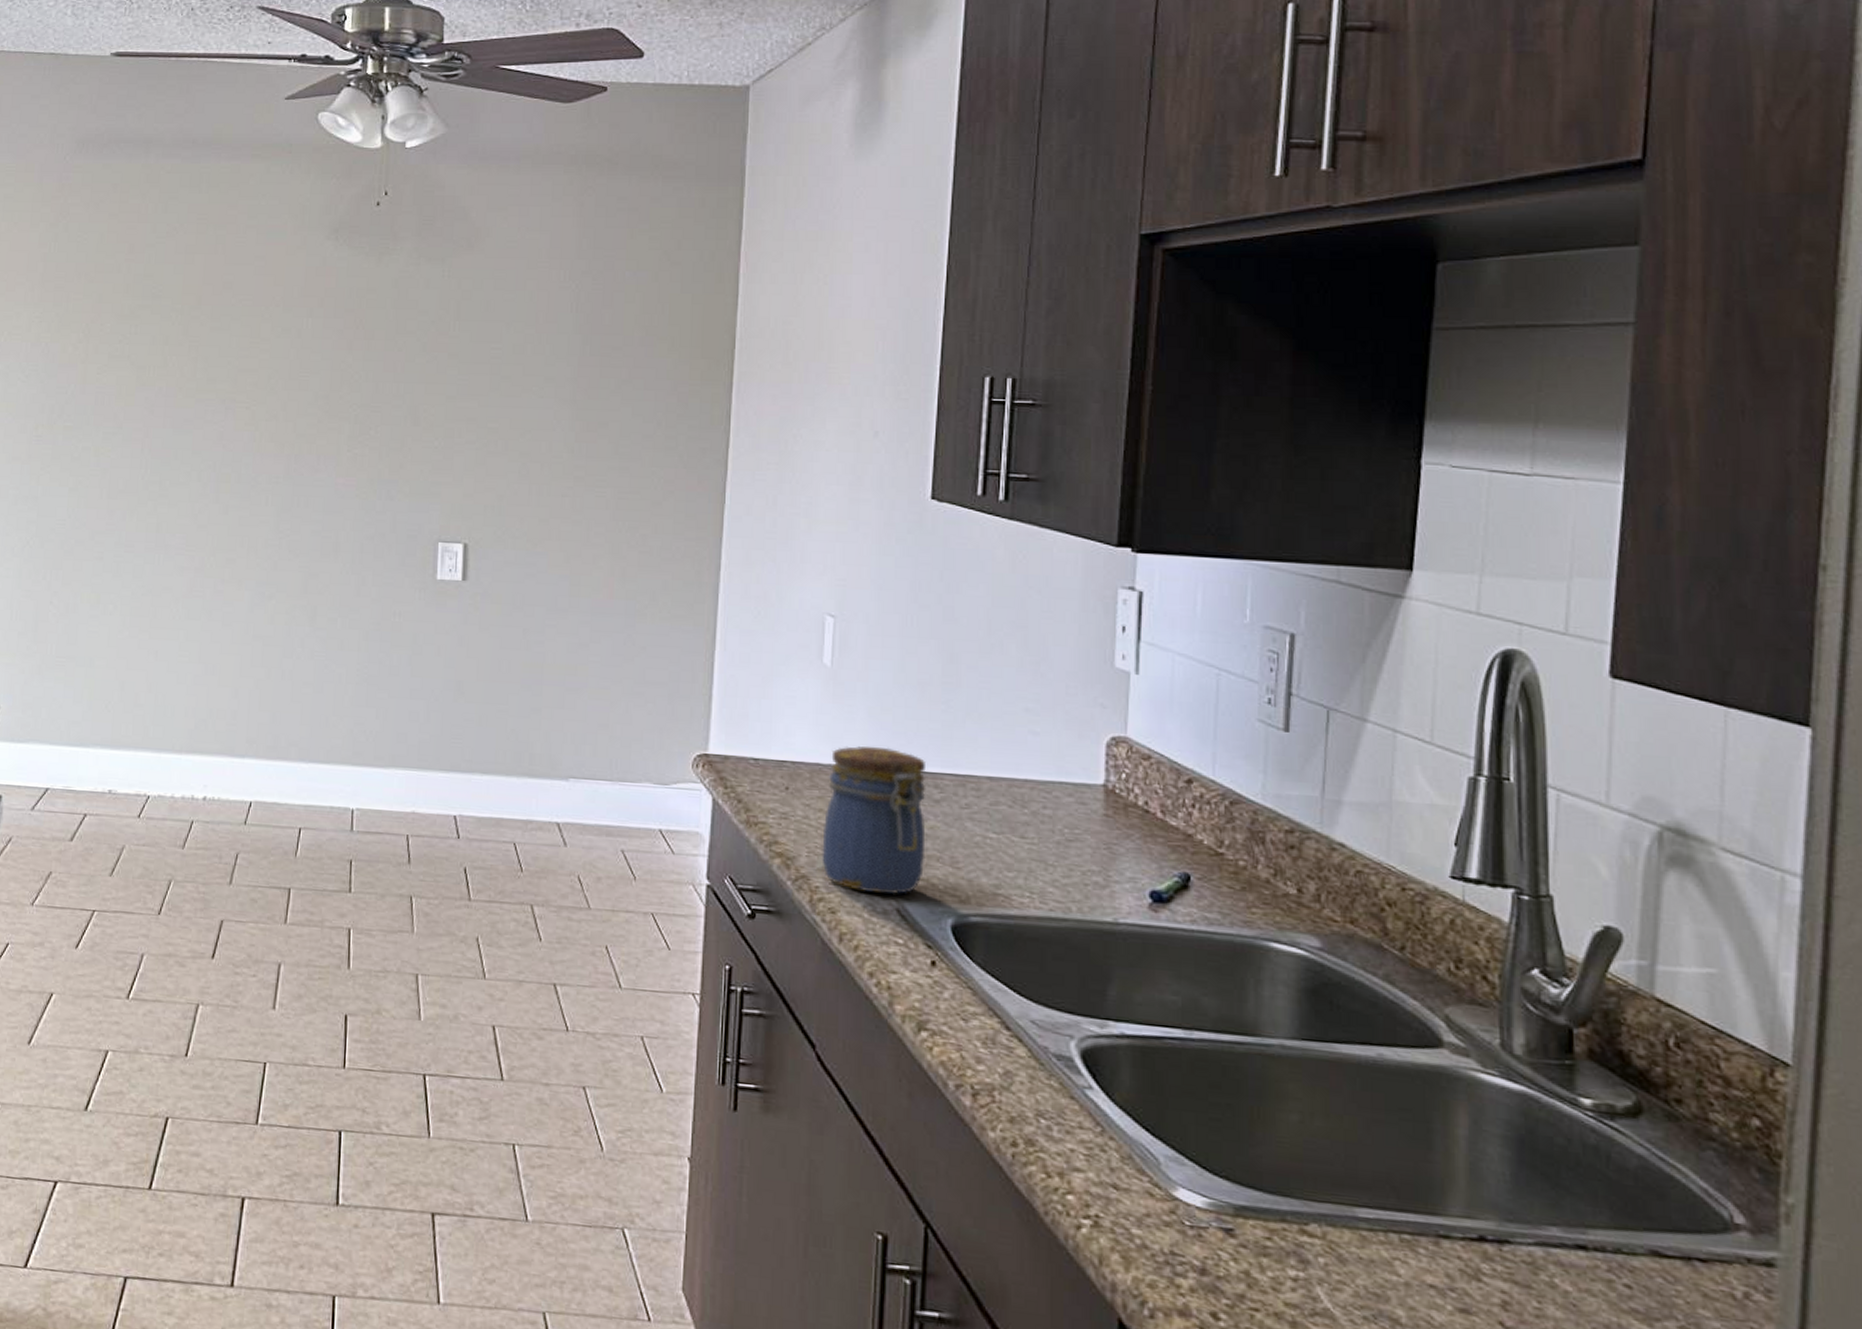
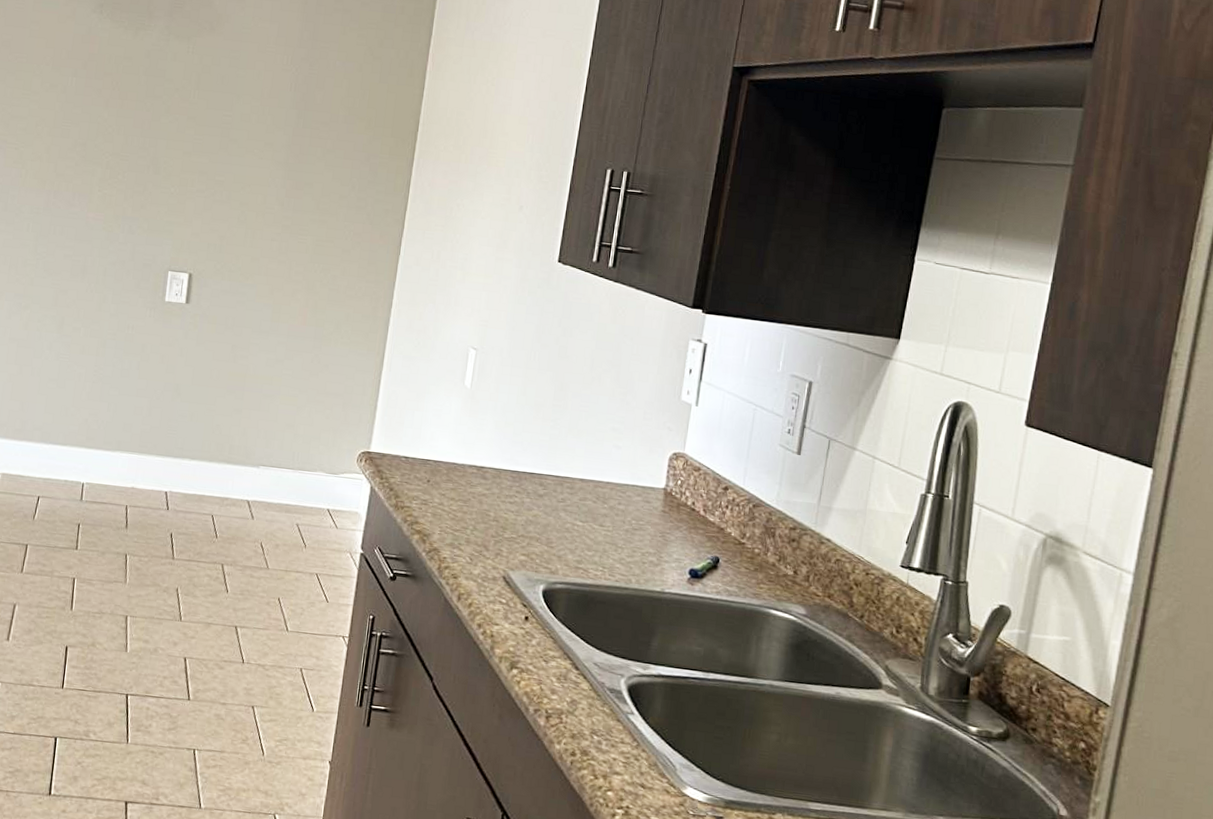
jar: present [822,745,926,895] -> none [450,450,535,566]

